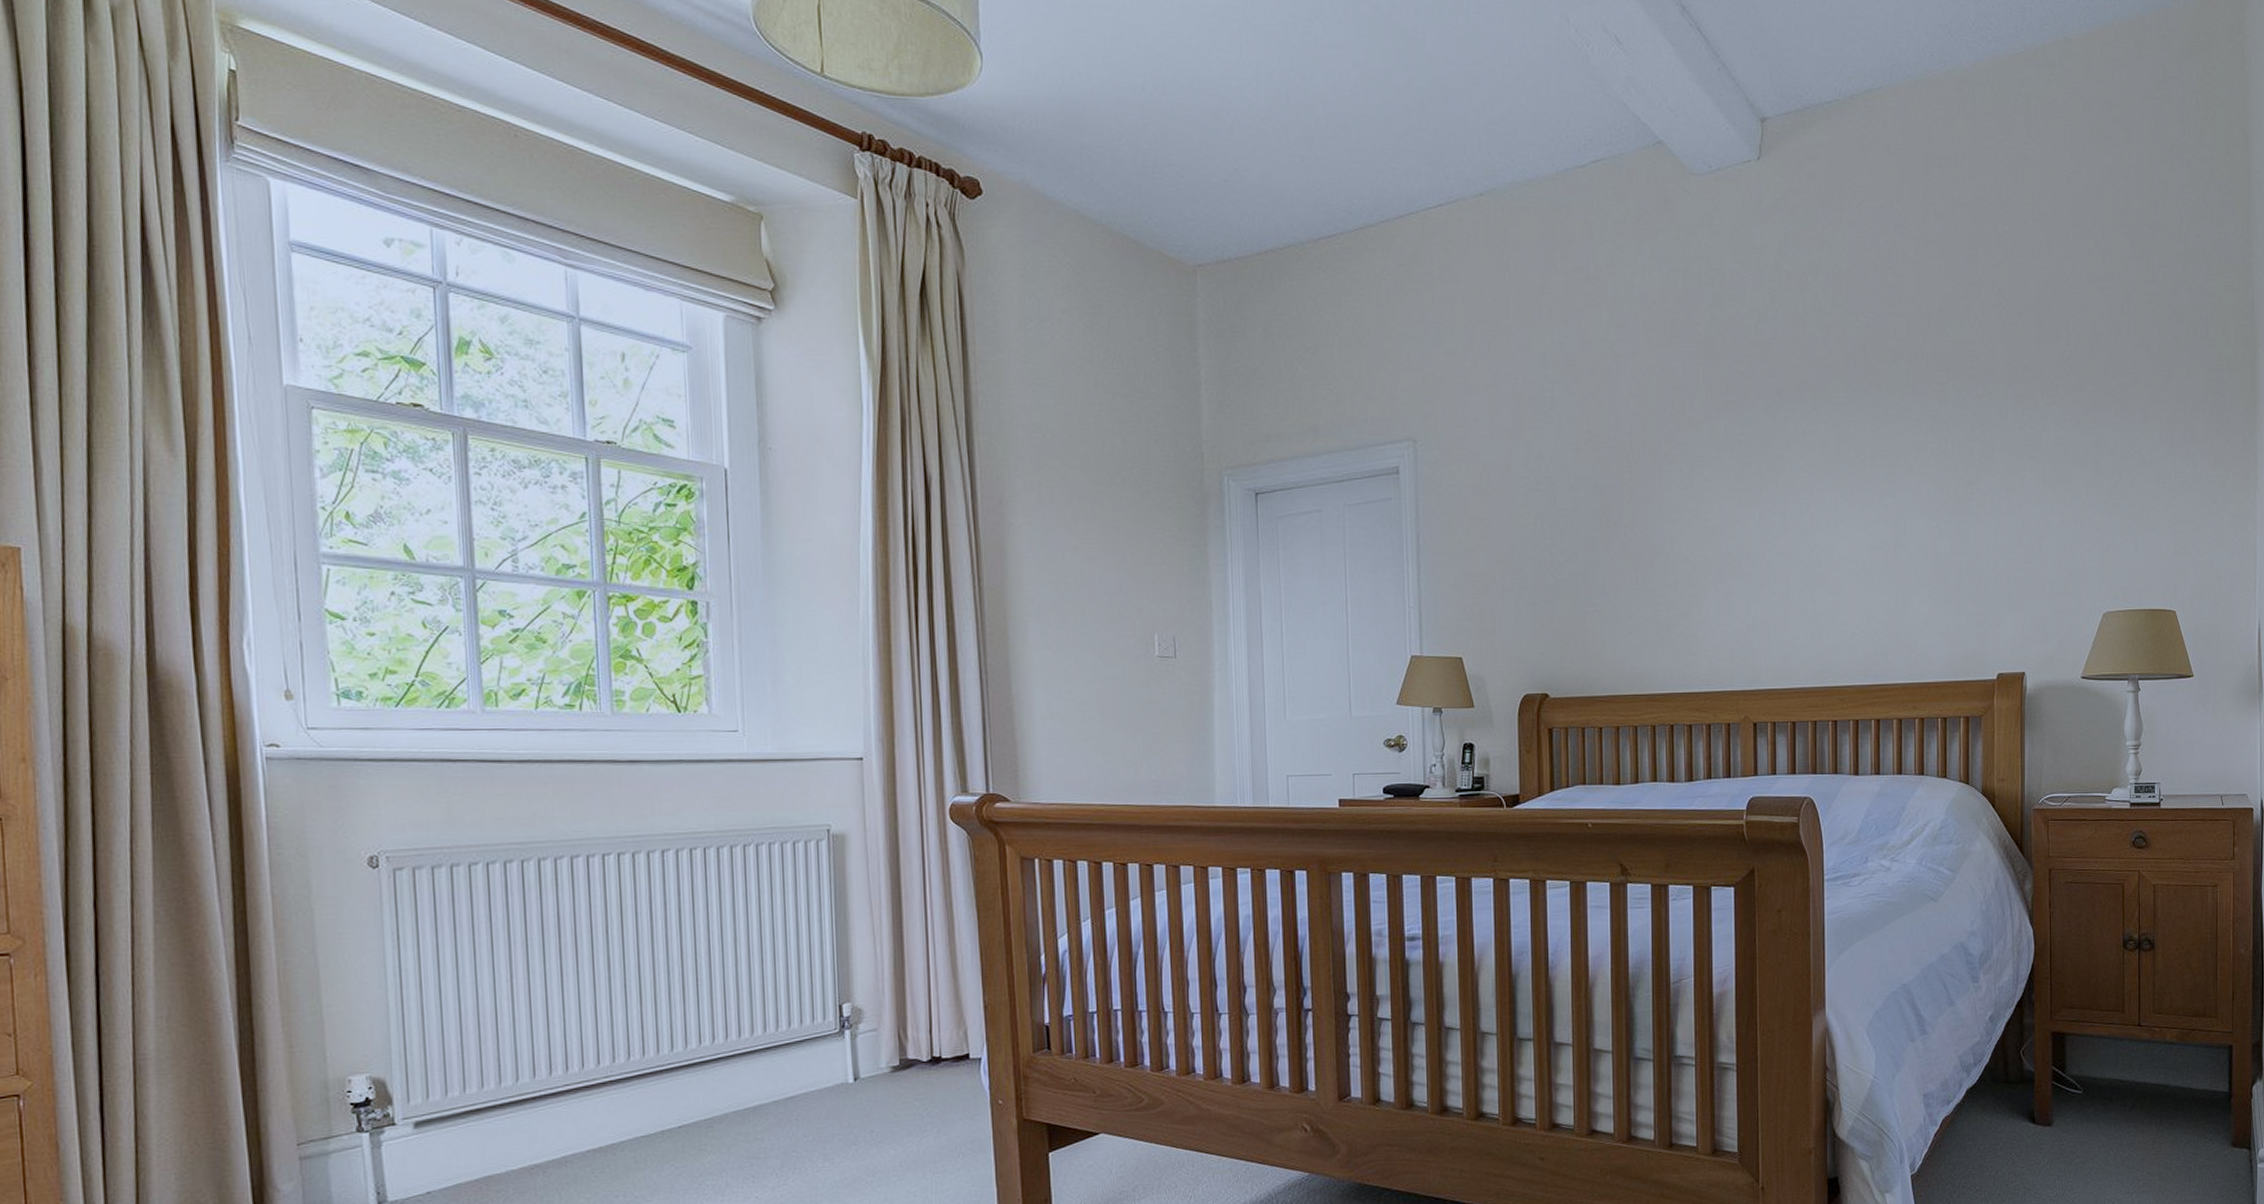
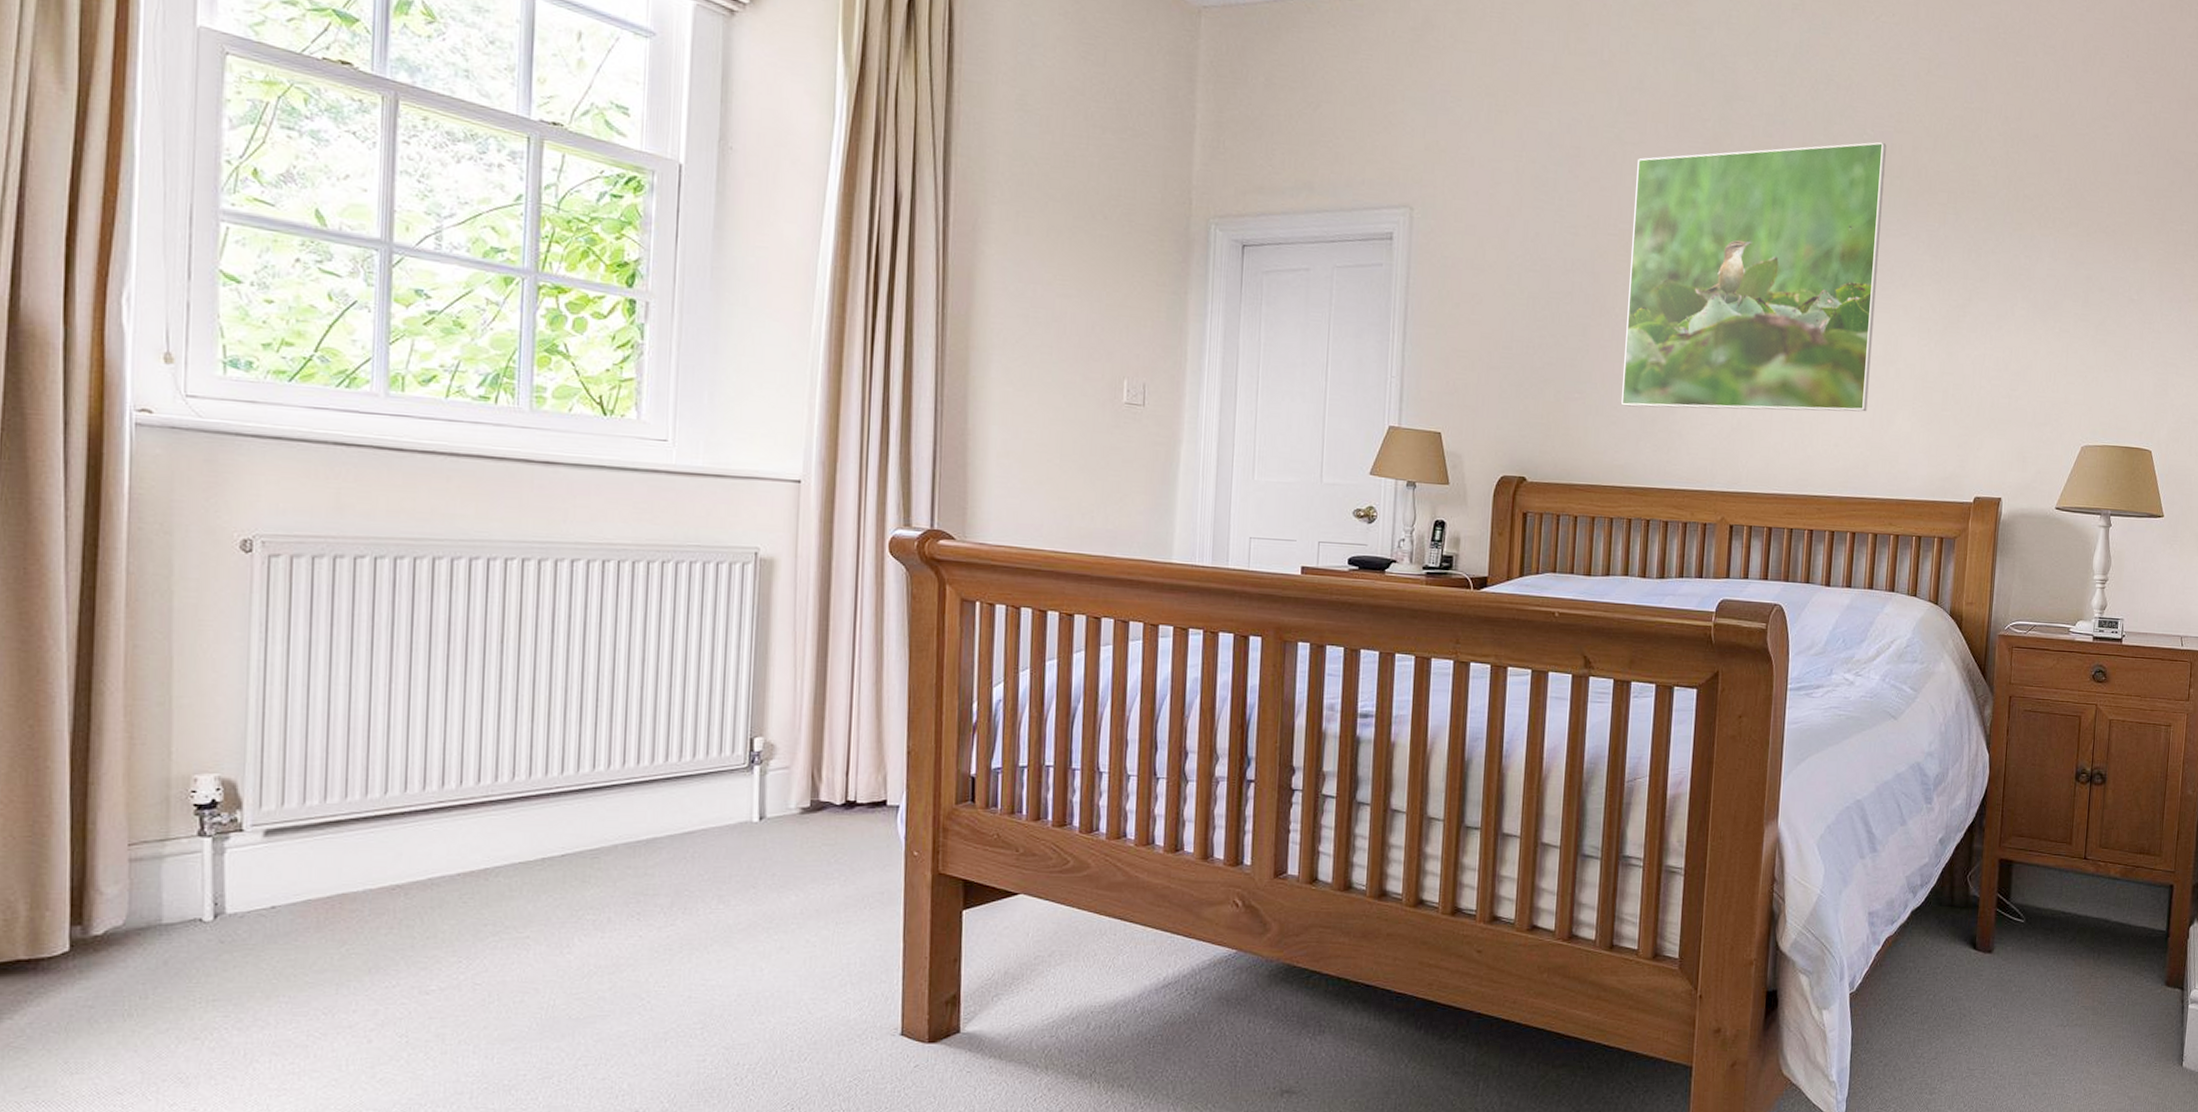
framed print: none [1632,327,1882,615] -> present [1621,141,1886,412]

